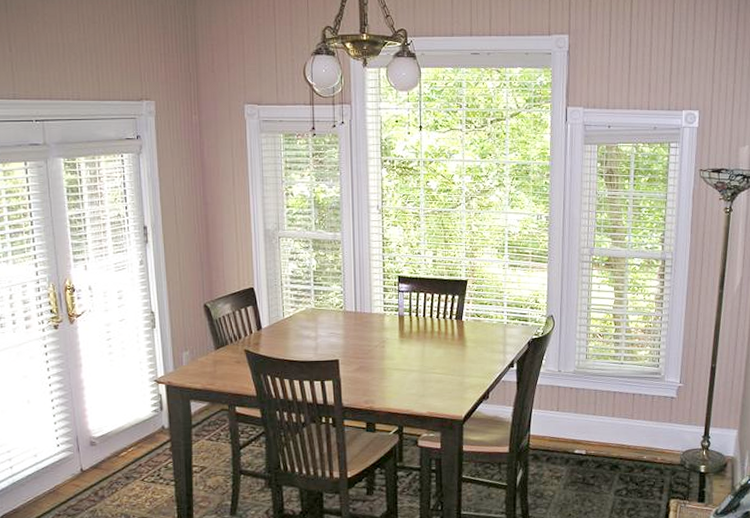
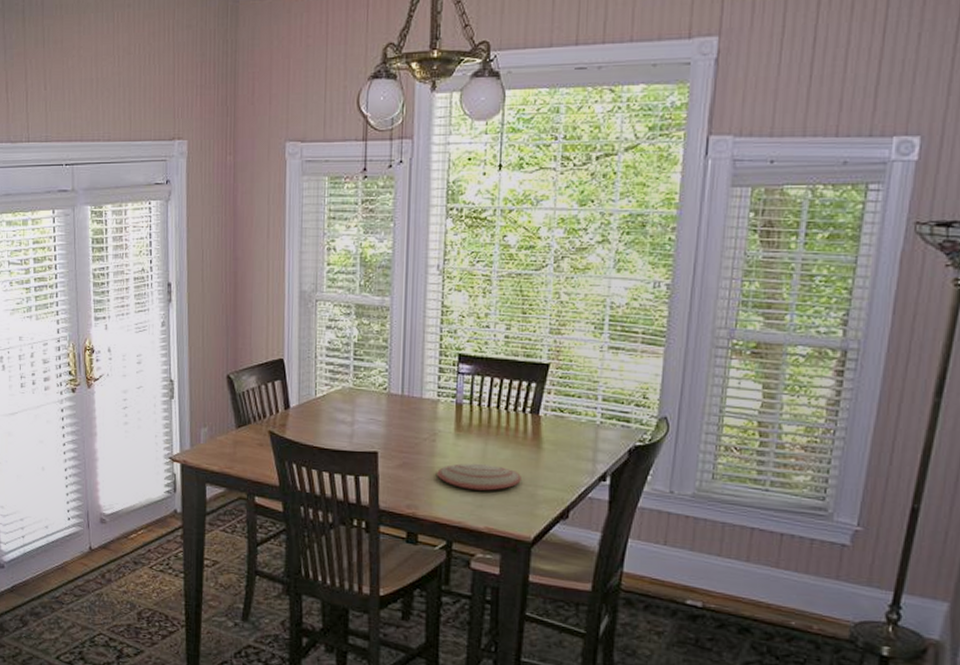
plate: none [387,362,452,384] -> present [437,463,521,491]

